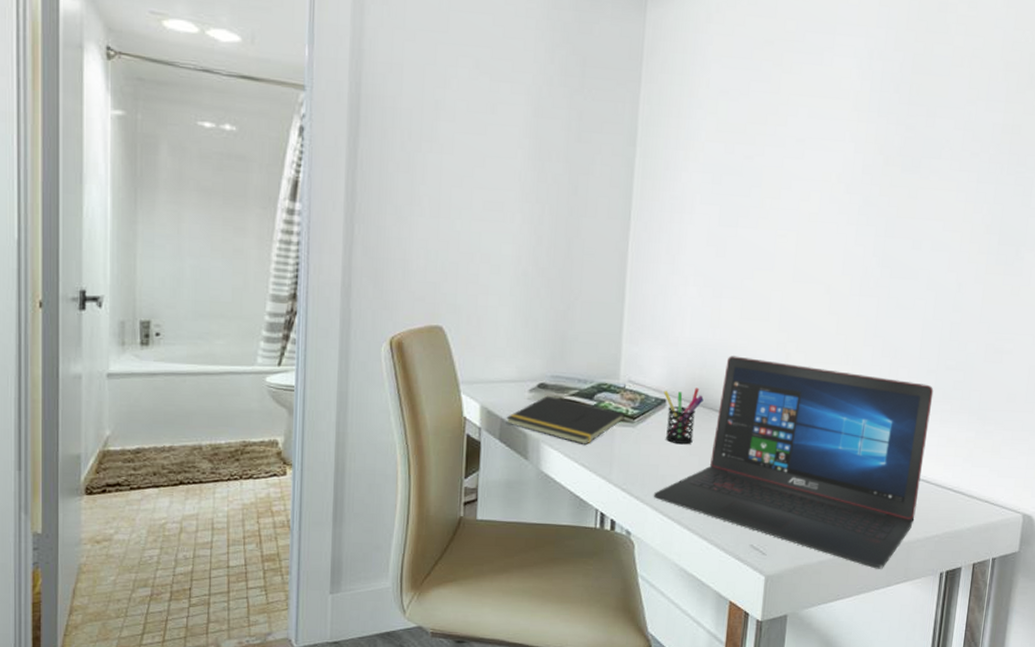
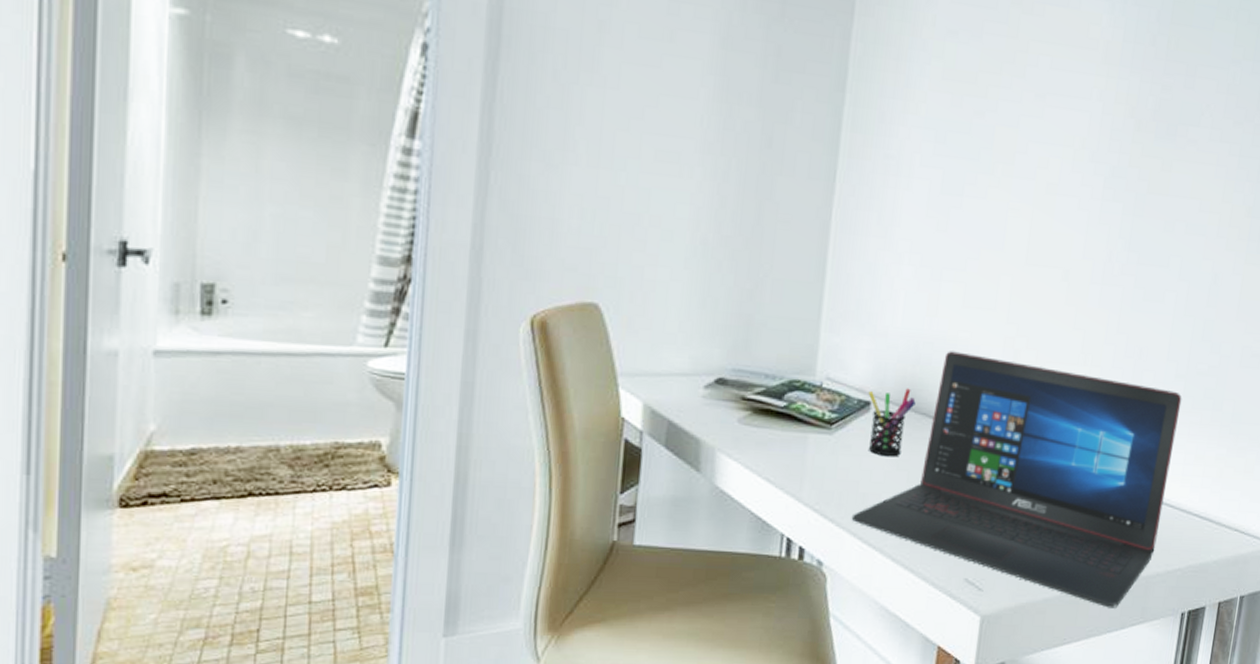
notepad: present [506,395,626,444] -> none [674,393,822,455]

